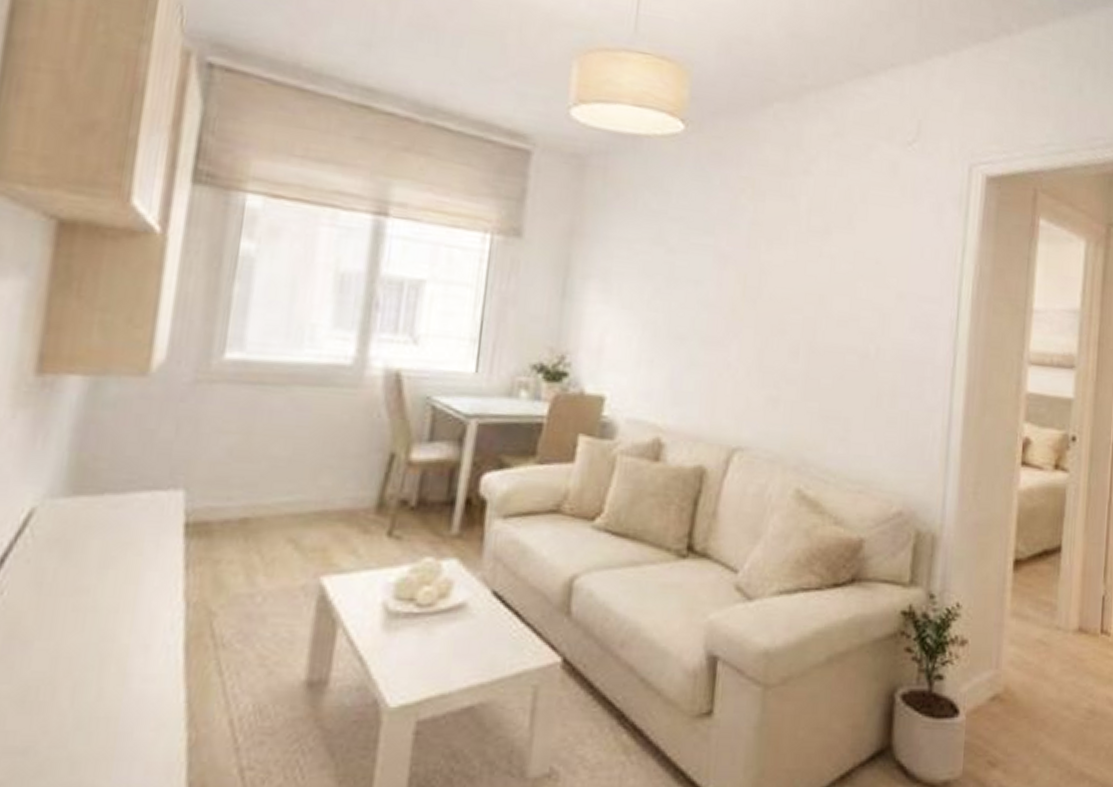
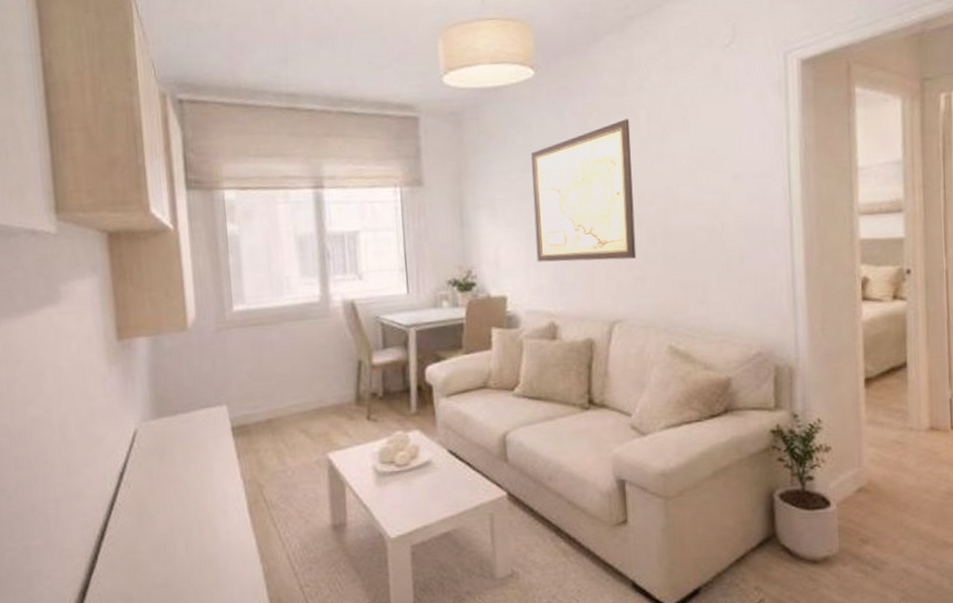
wall art: none [651,203,789,374] -> present [530,119,637,262]

